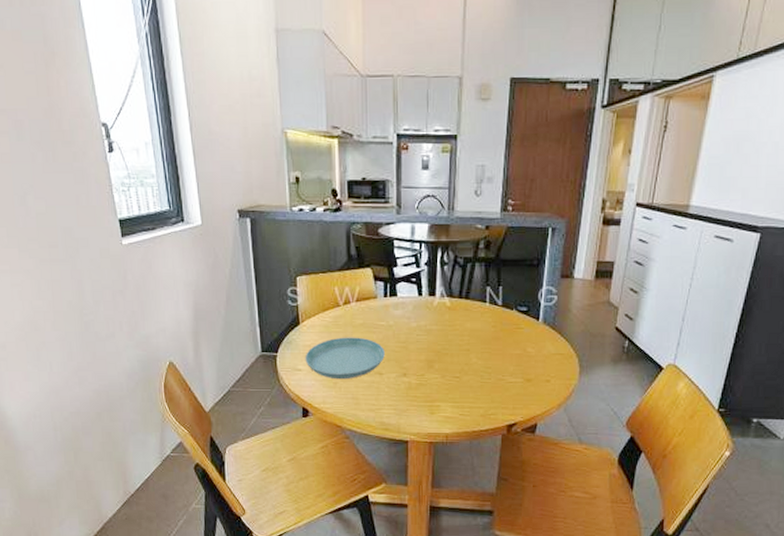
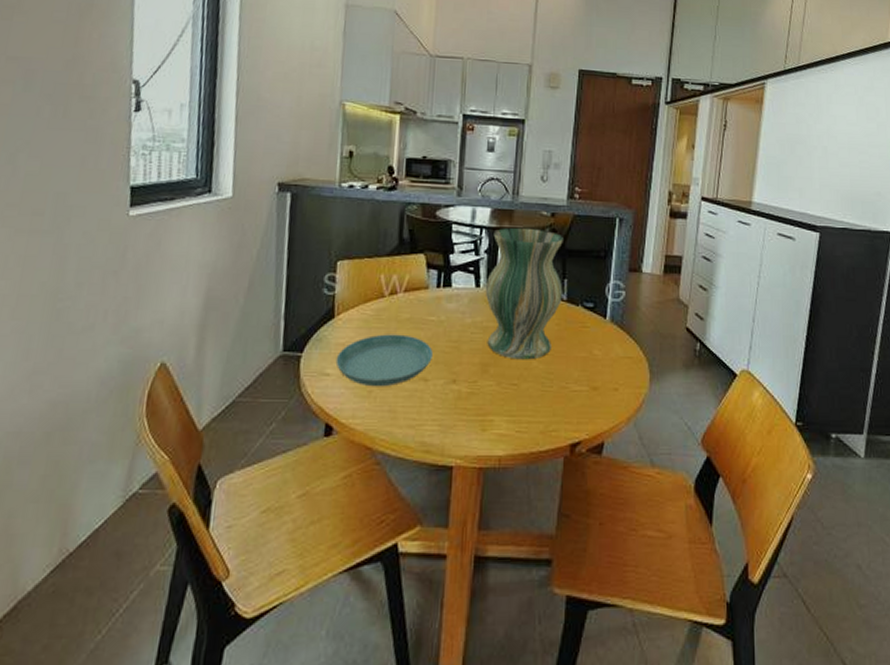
vase: none [427,240,499,357] -> present [485,227,565,360]

